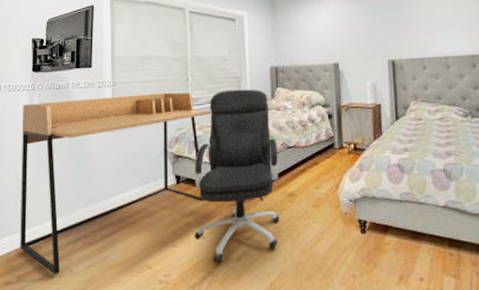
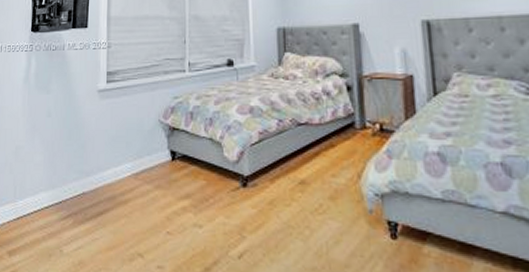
desk: present [20,92,212,275] -> none [12,56,211,254]
office chair: present [194,89,280,263] -> none [191,53,289,258]

